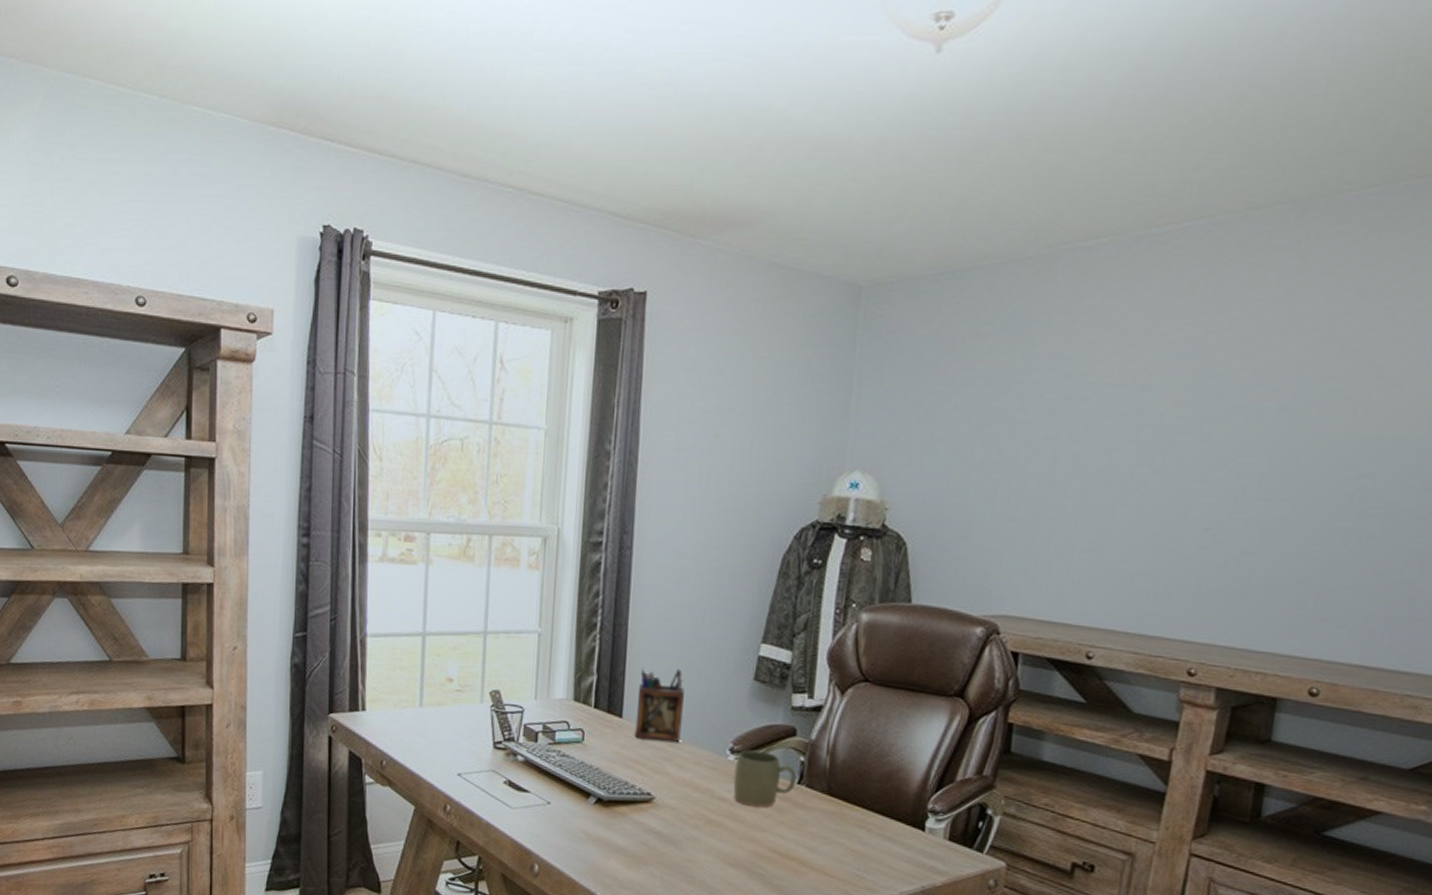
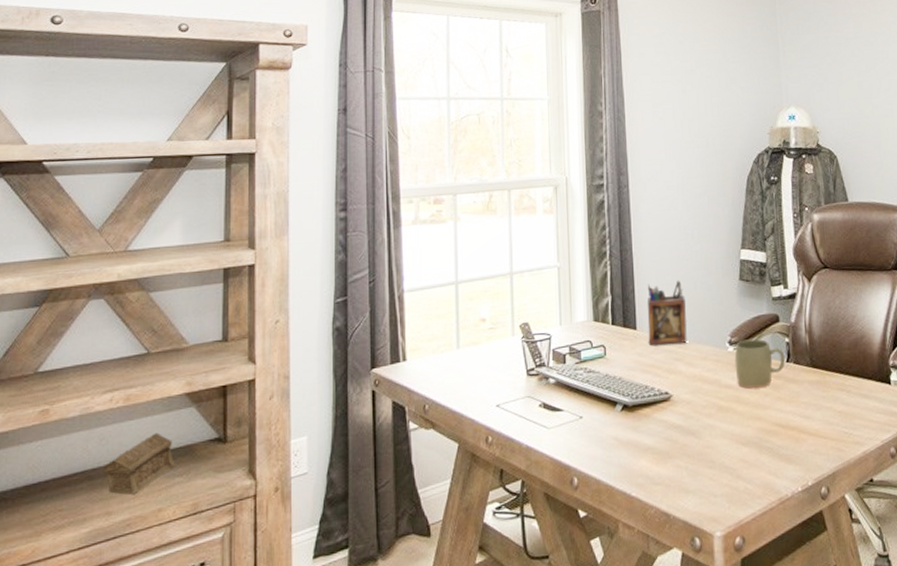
decorative box: none [71,741,137,798] -> present [102,432,175,496]

